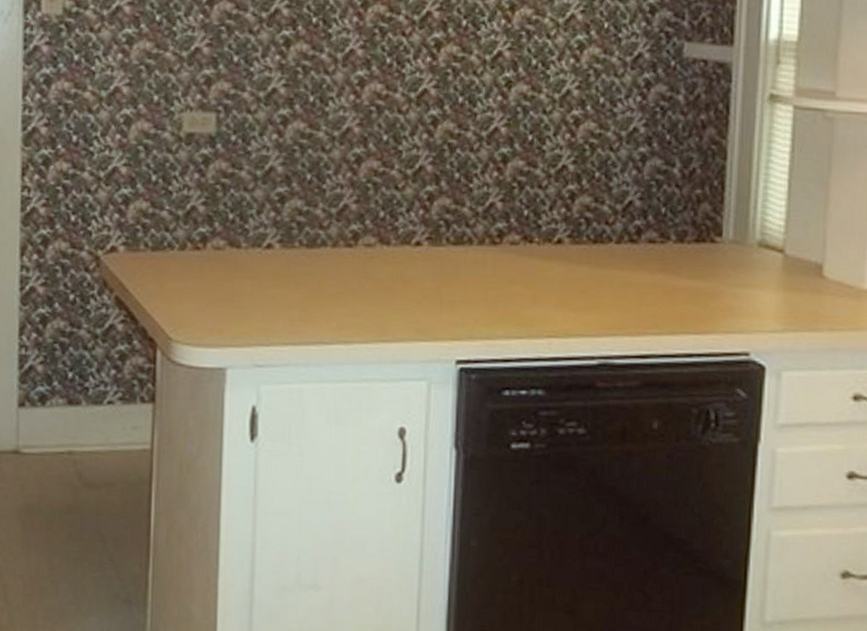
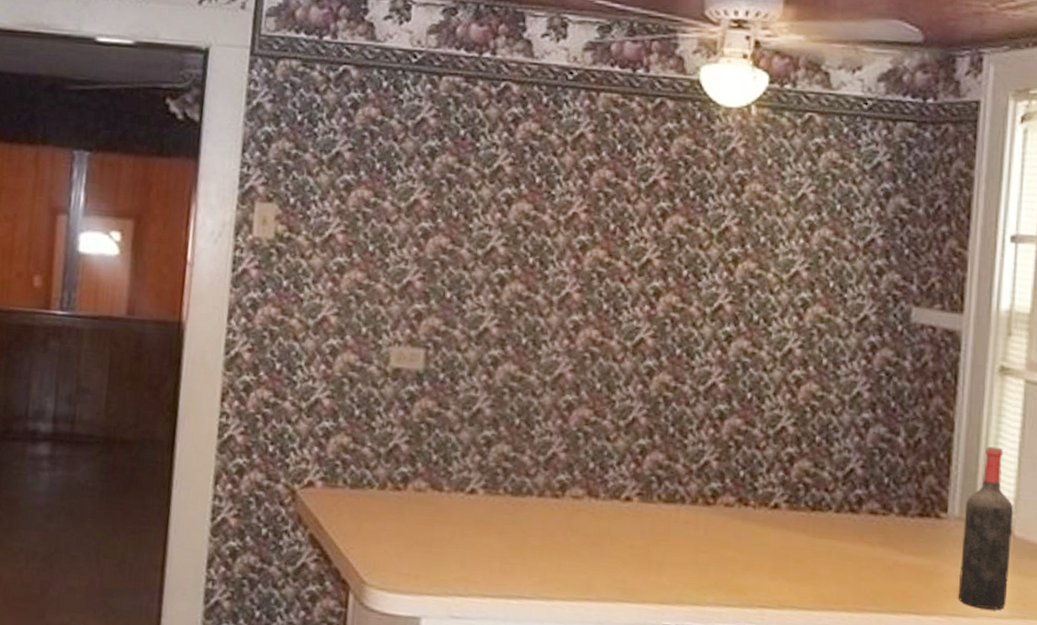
wine bottle: none [733,171,785,324] -> present [957,446,1014,610]

